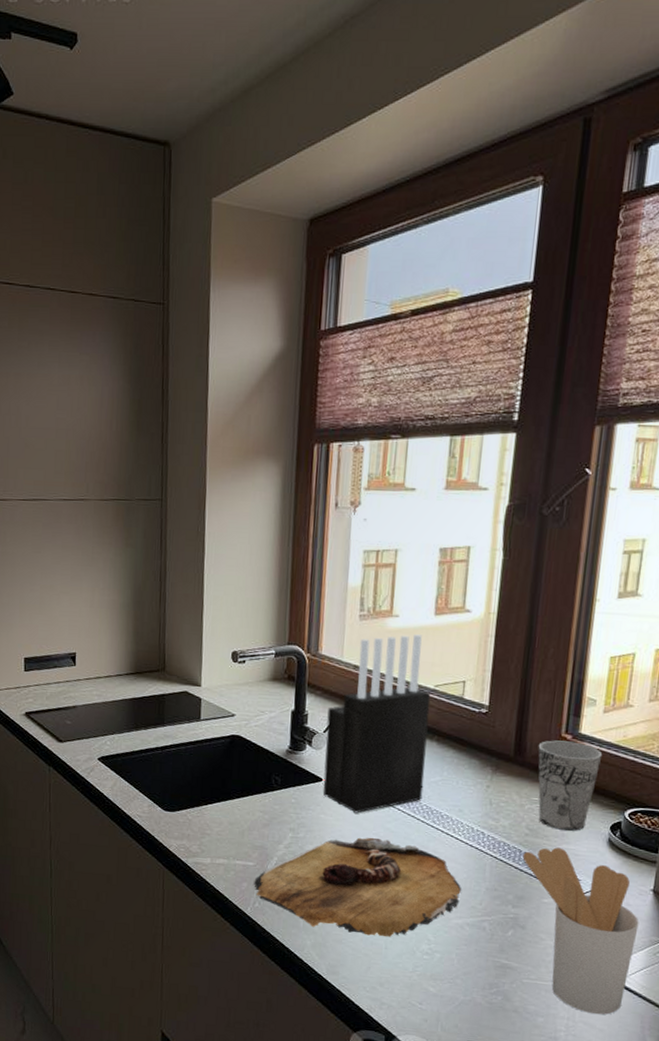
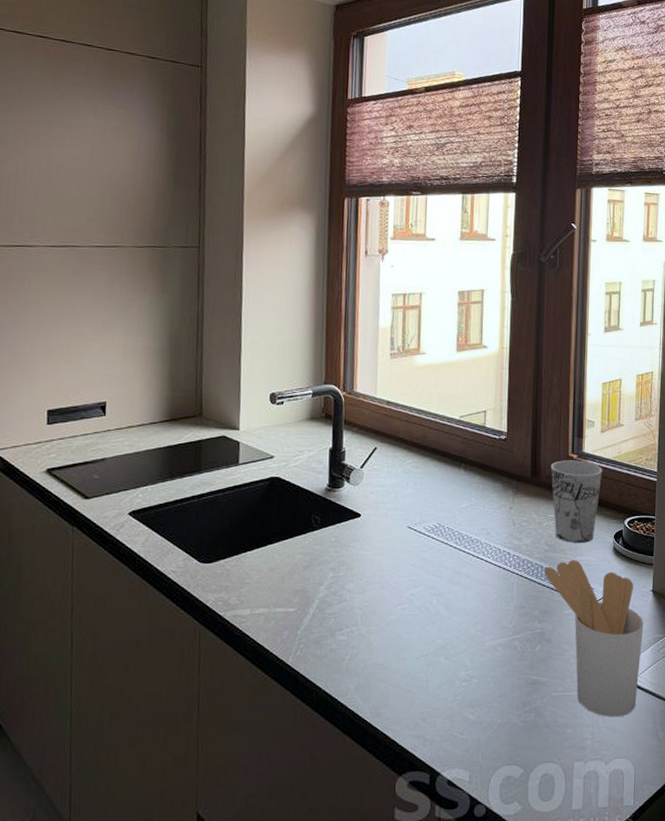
cutting board: present [254,837,461,938] -> none [295,568,493,670]
knife block: present [322,634,431,814] -> none [361,370,457,546]

